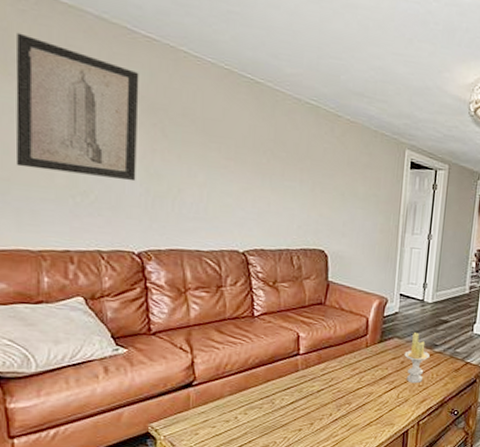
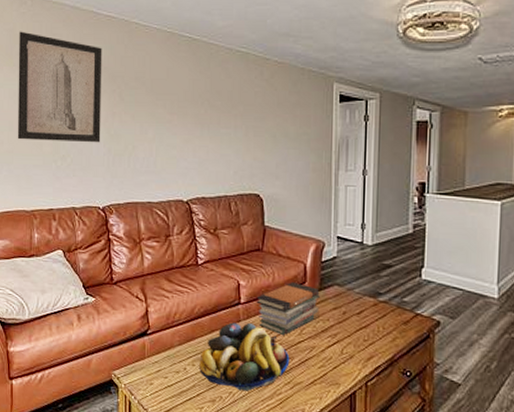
fruit bowl: none [252,372,348,436] -> present [199,322,290,392]
book stack: none [316,334,381,384] -> present [256,281,320,336]
candle: present [404,333,430,384] -> none [346,279,374,338]

